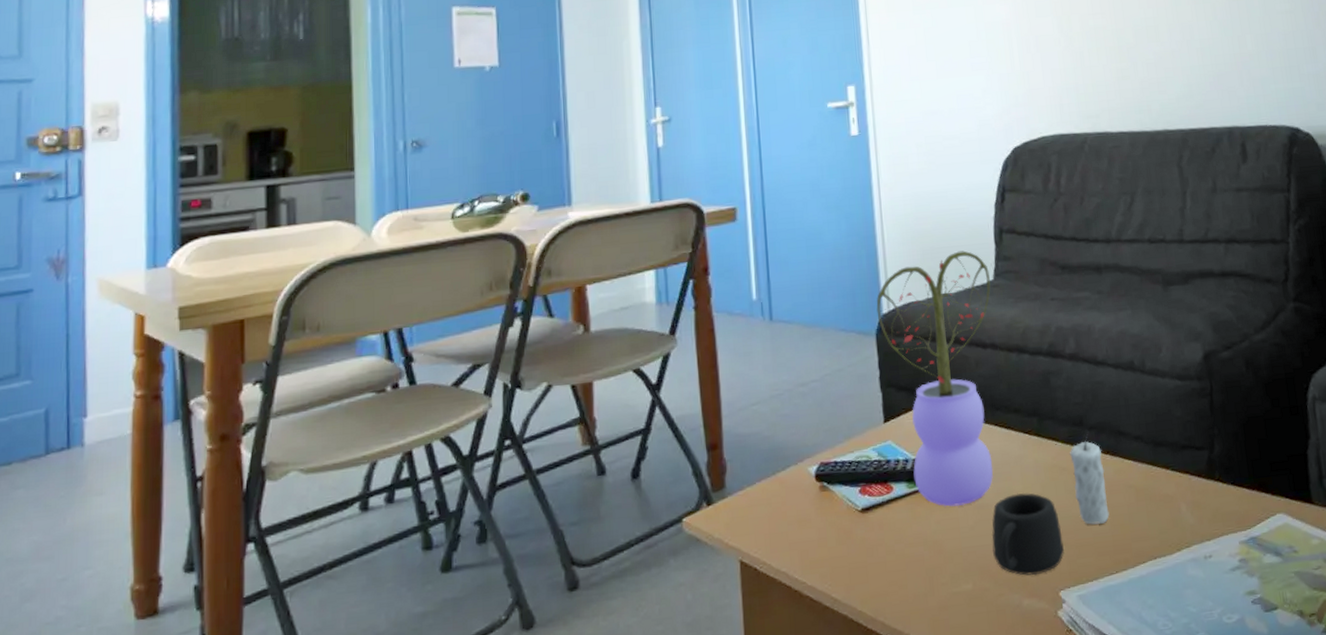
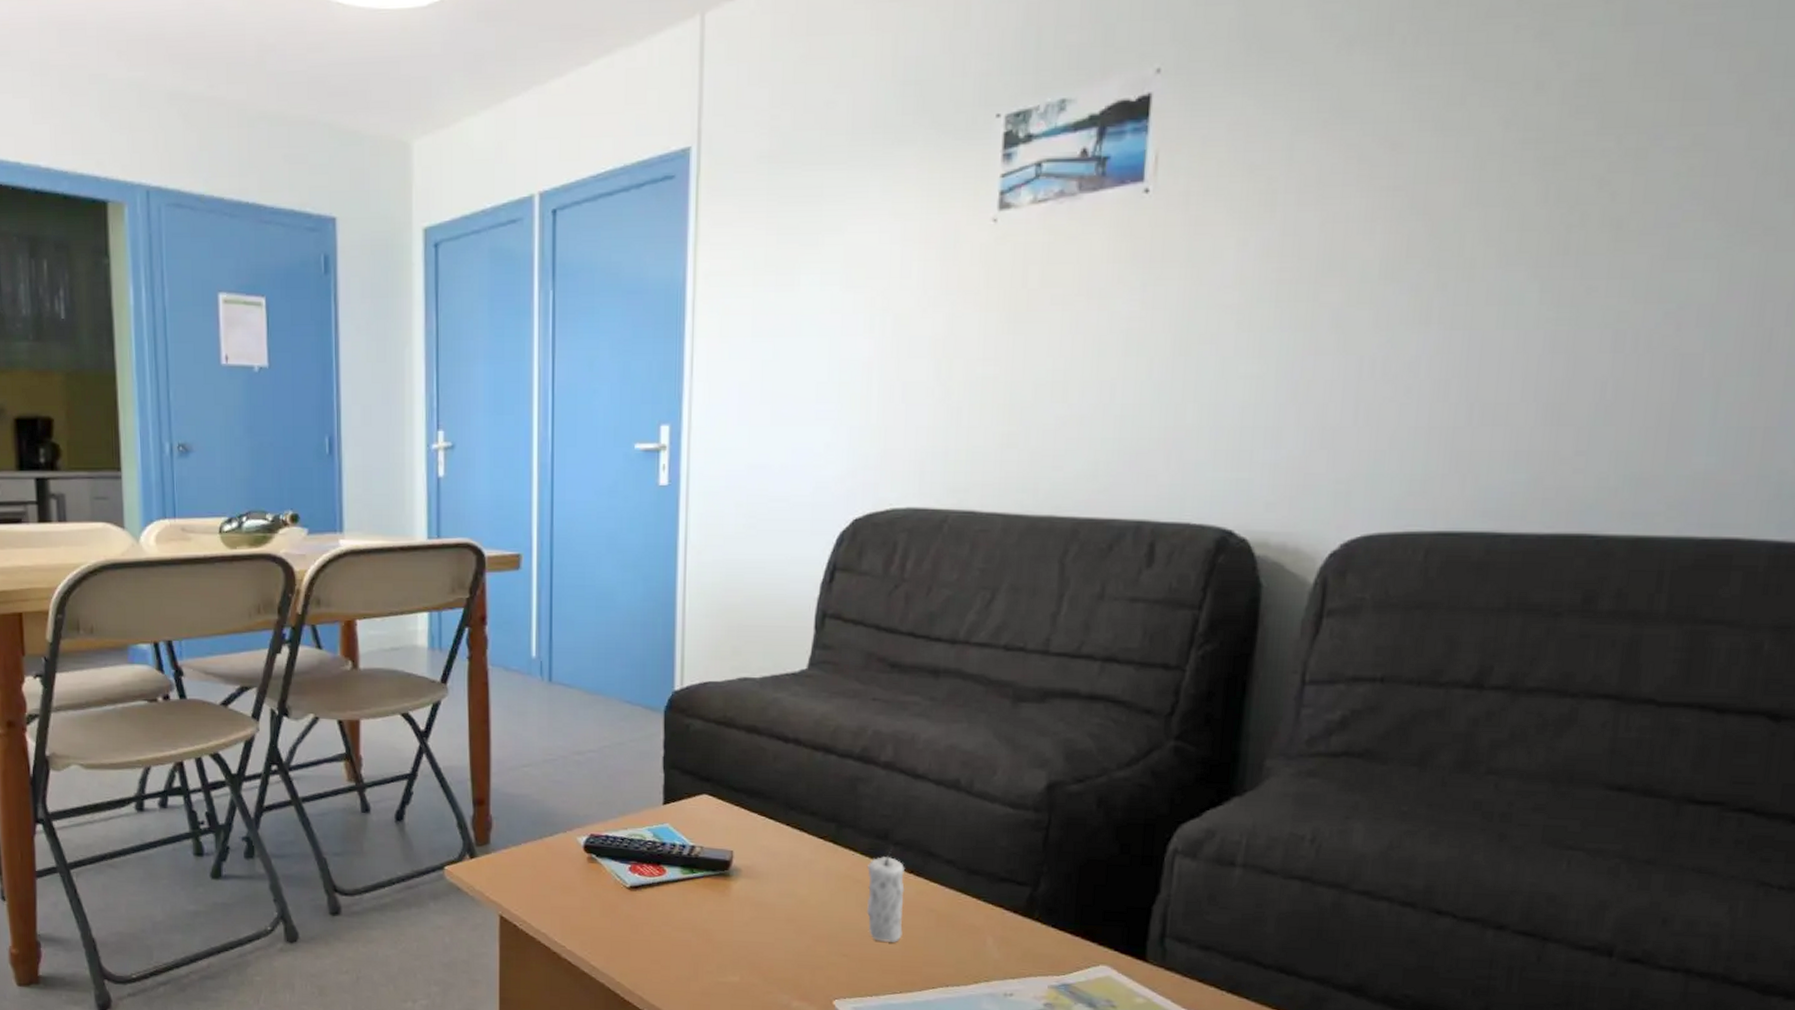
potted plant: present [876,250,994,507] -> none [668,632,803,900]
mug: present [991,493,1064,576] -> none [766,897,846,981]

